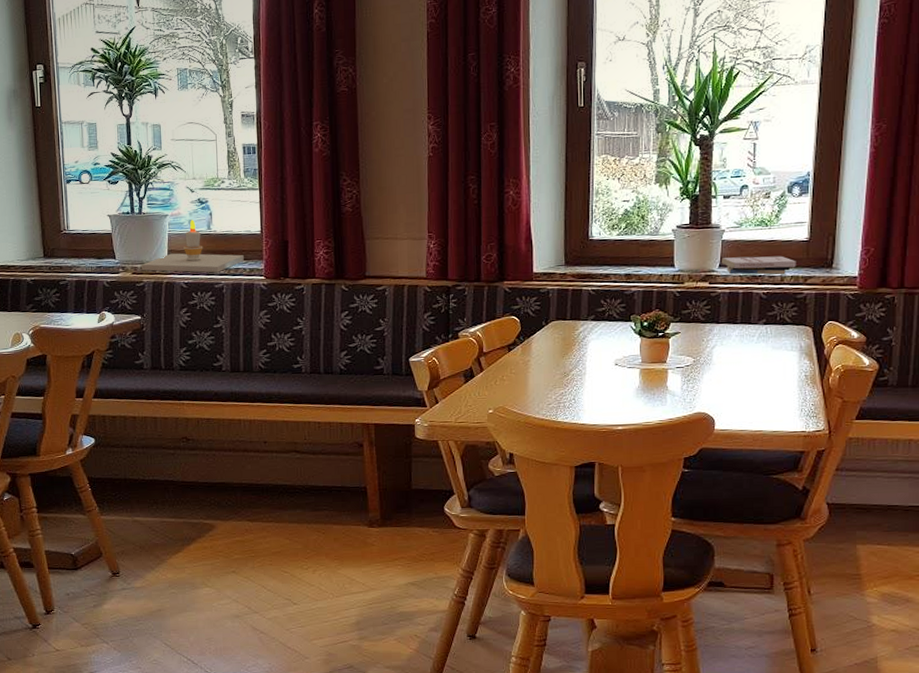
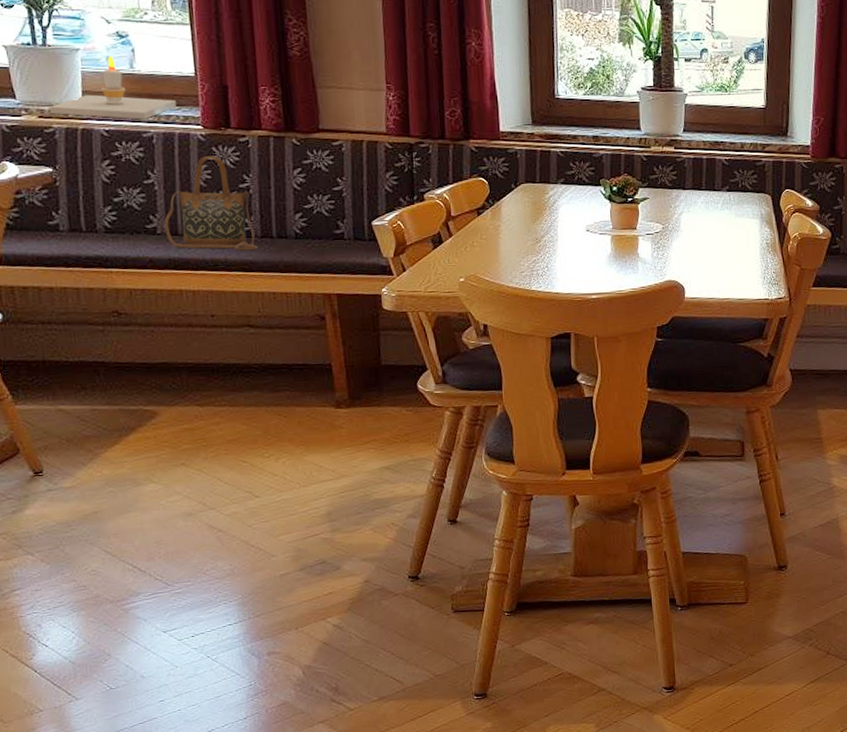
handbag: none [229,302,307,386] -> present [164,156,258,252]
books: present [721,255,796,275] -> none [685,121,755,141]

